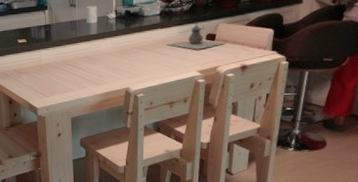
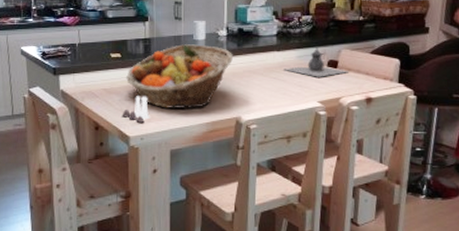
salt and pepper shaker set: none [30,74,53,96] -> present [122,96,150,123]
fruit basket: none [32,27,122,84] -> present [126,44,234,110]

